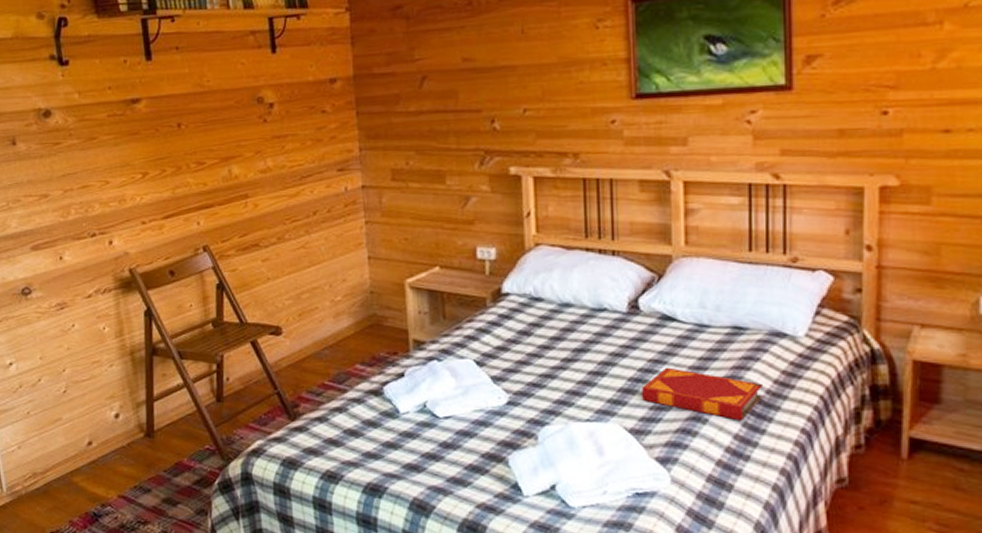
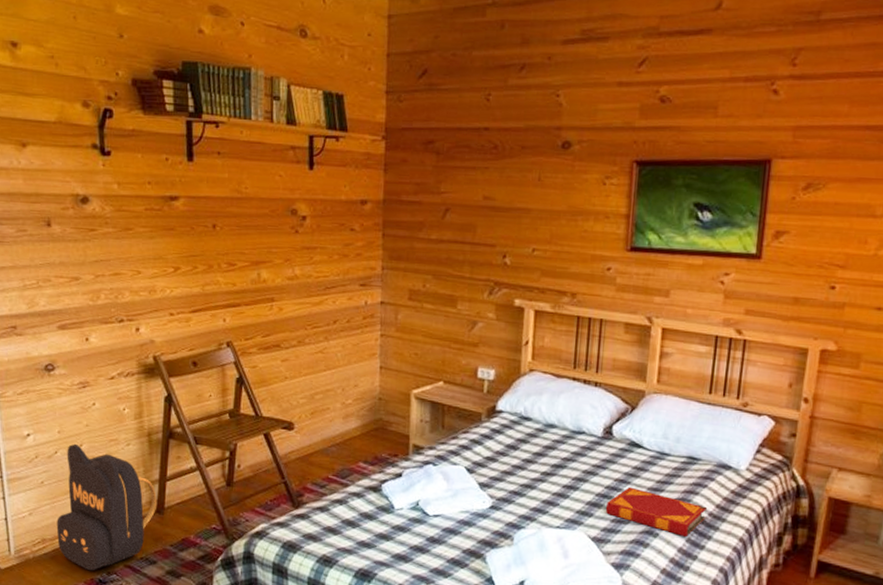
backpack: none [46,369,146,504] -> present [56,443,157,571]

